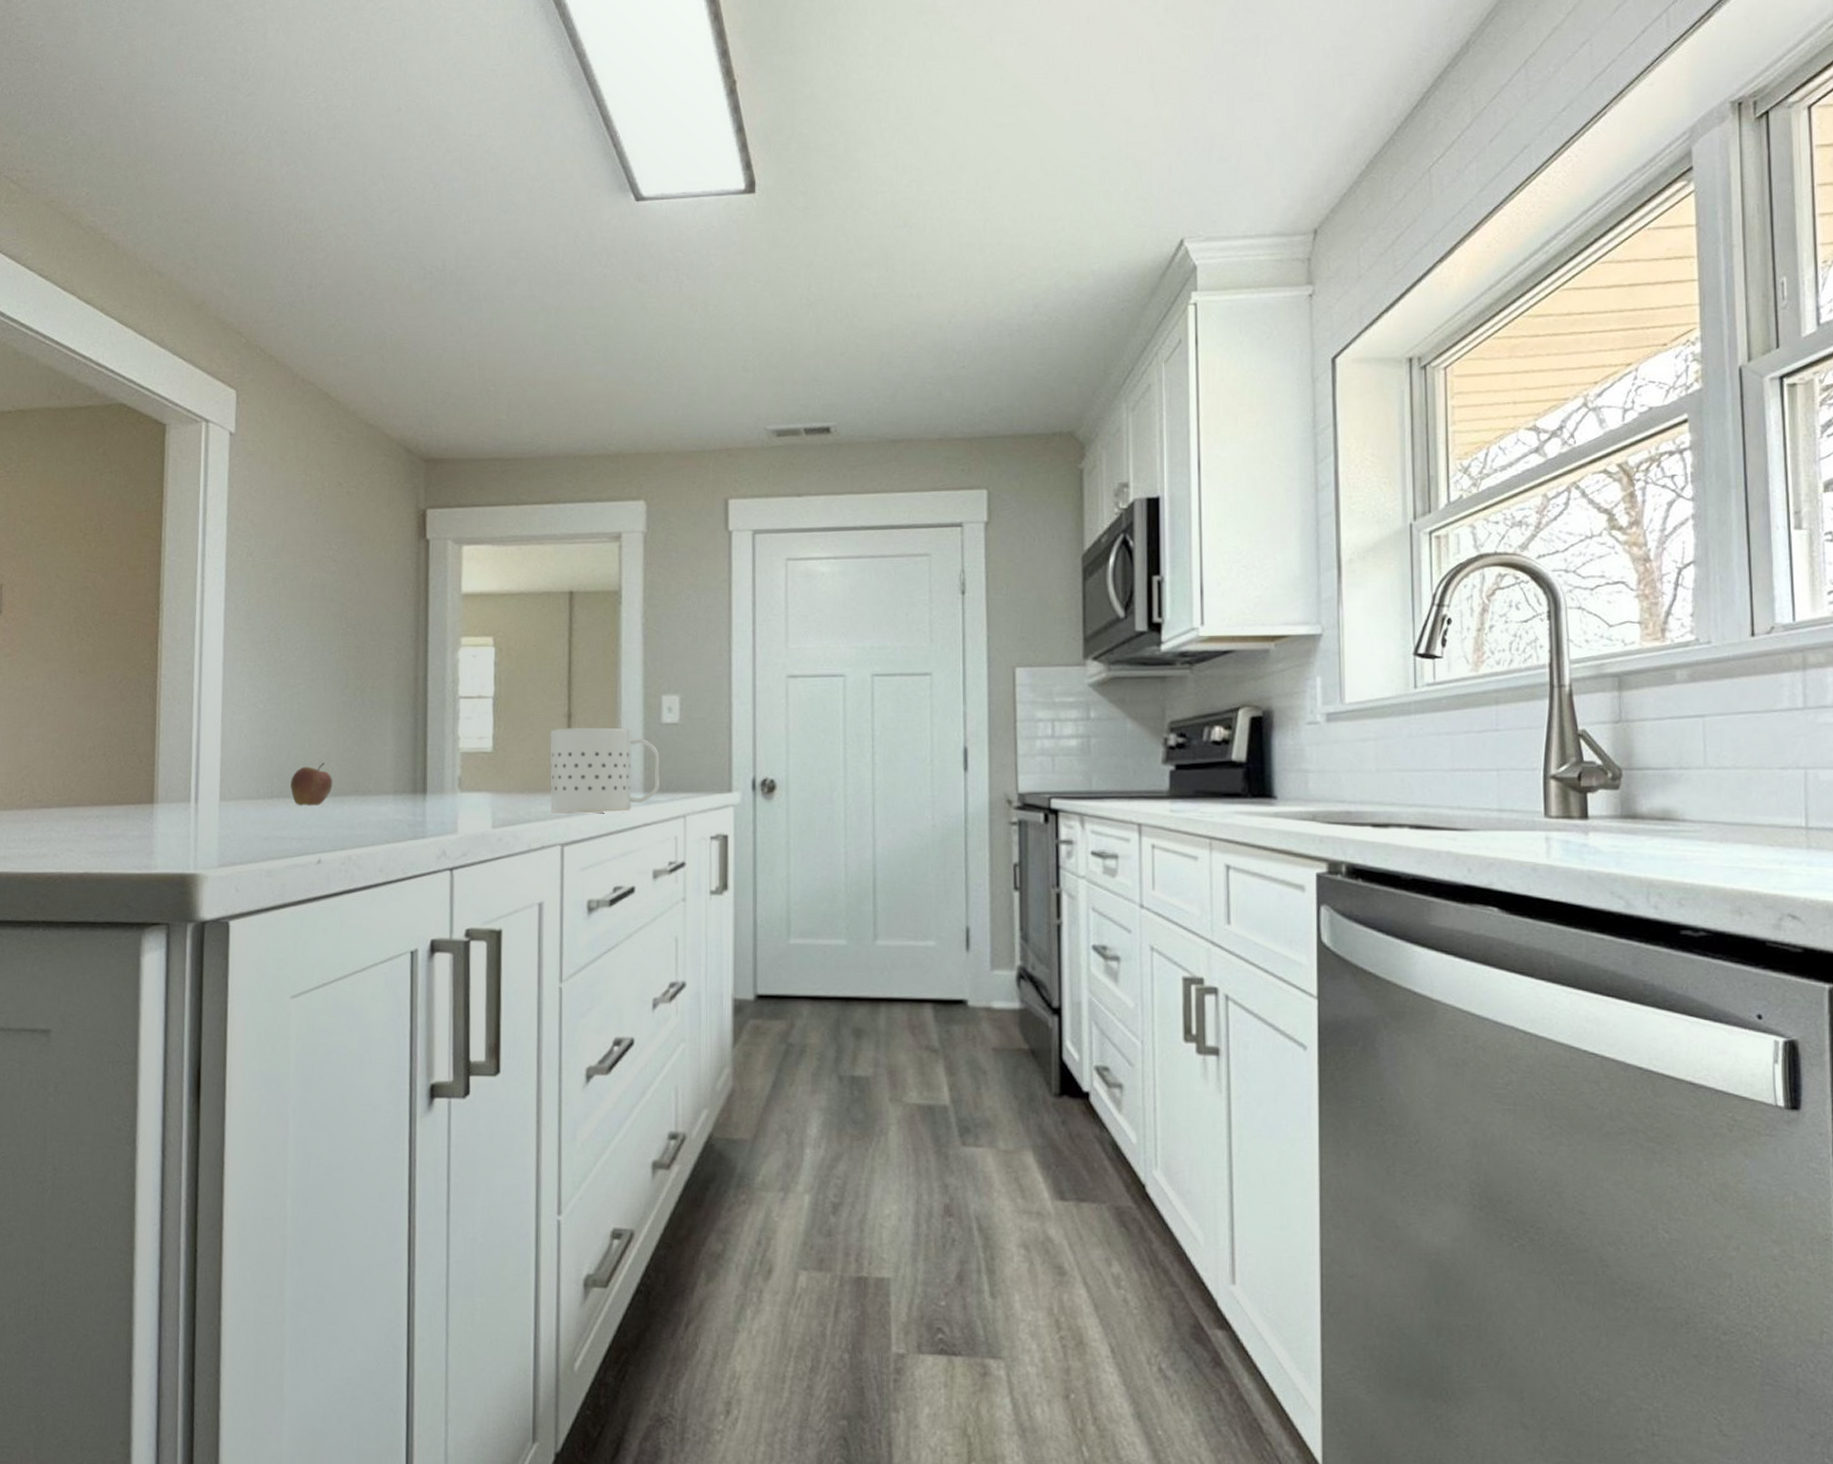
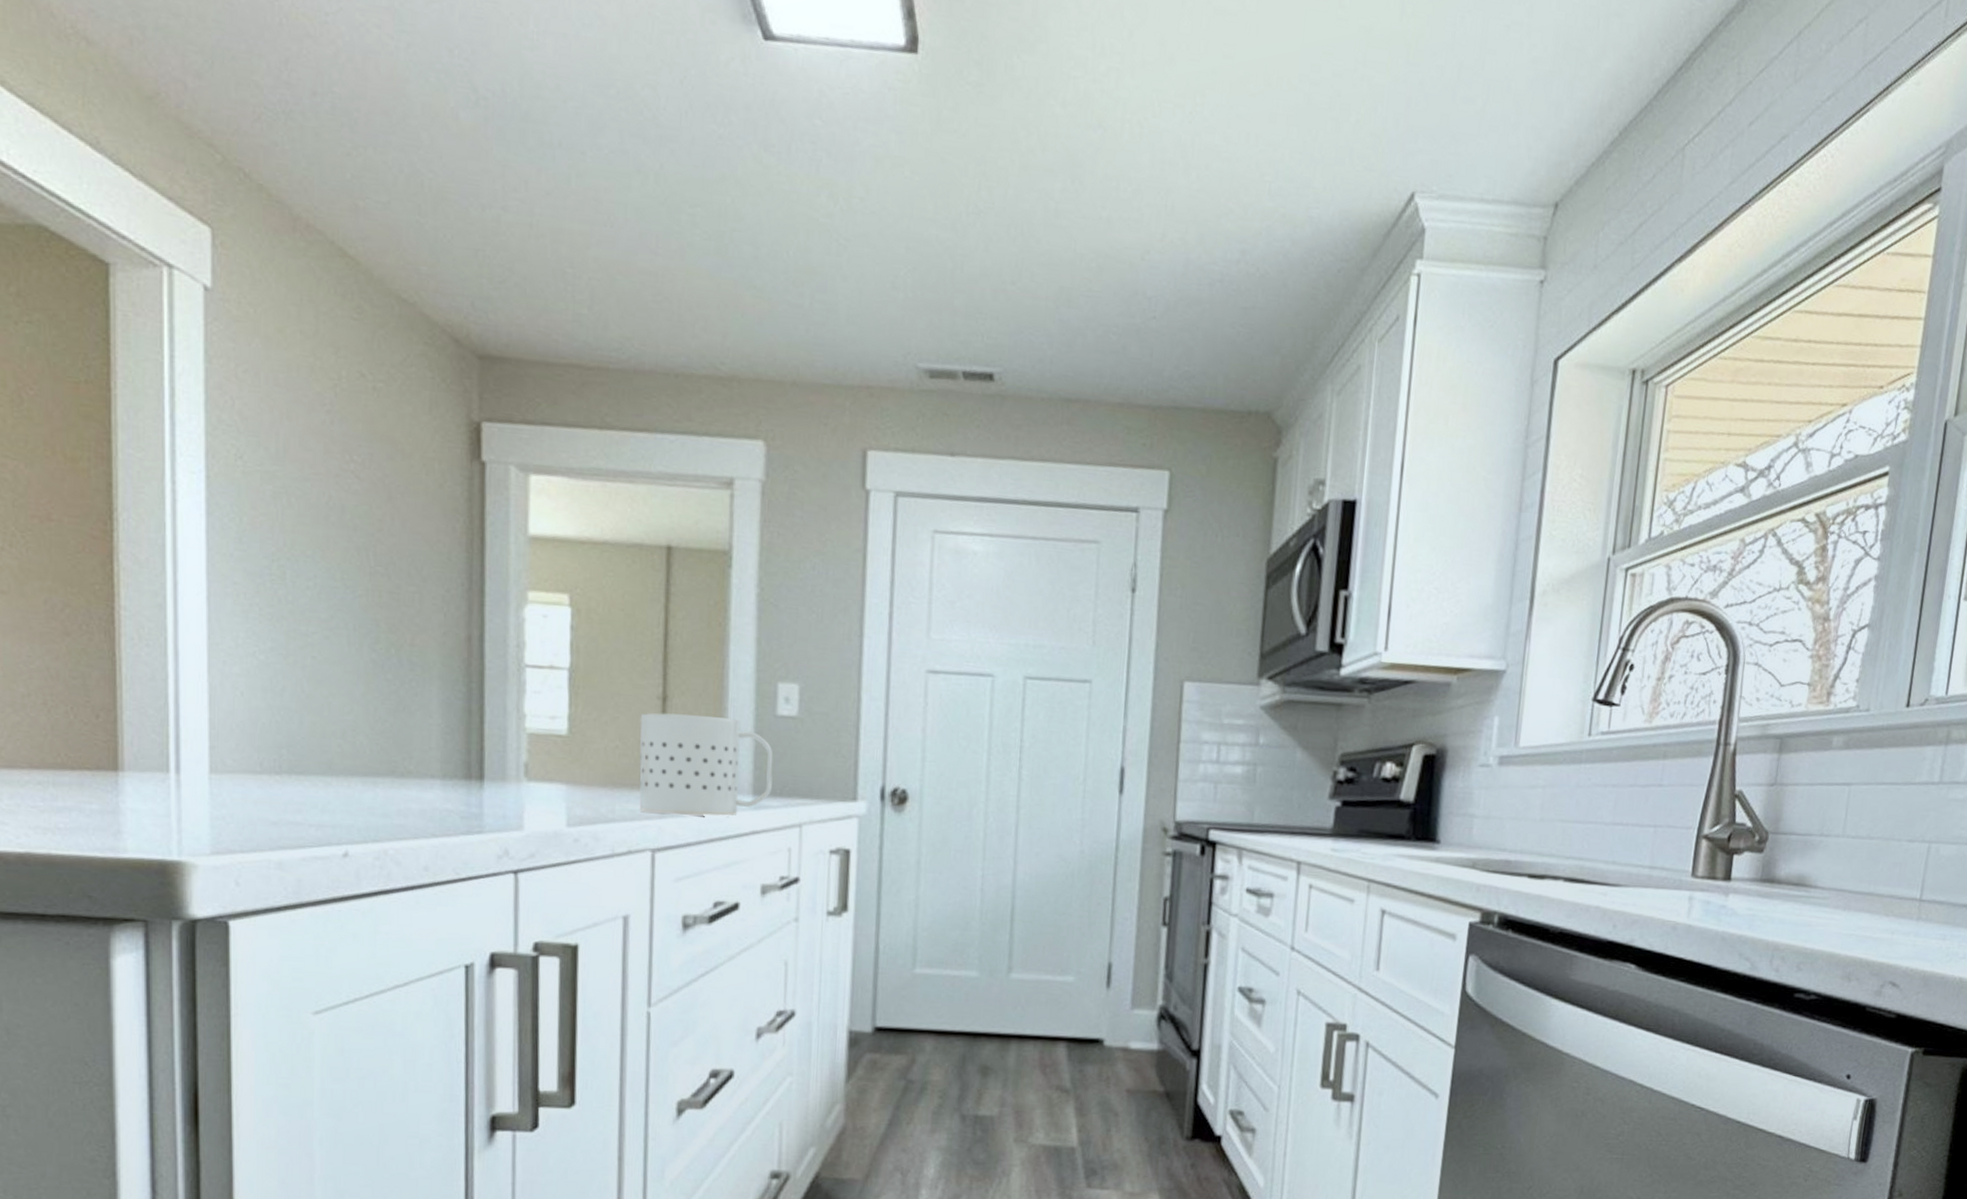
fruit: present [290,762,333,806] -> none [305,733,362,787]

